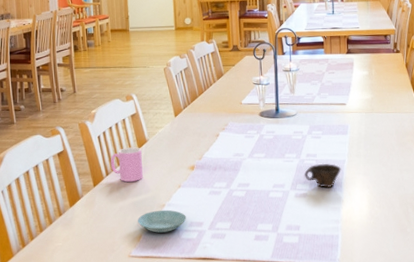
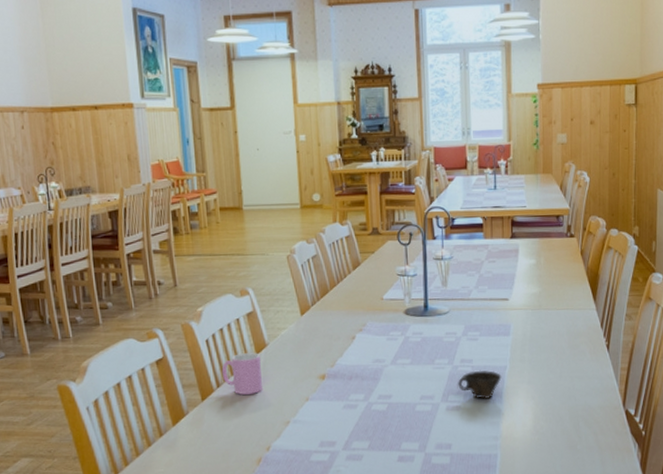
saucer: present [138,210,186,233] -> none [257,427,316,455]

